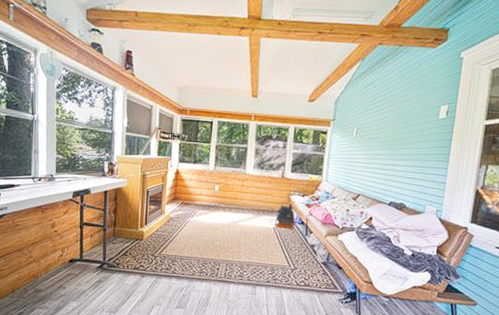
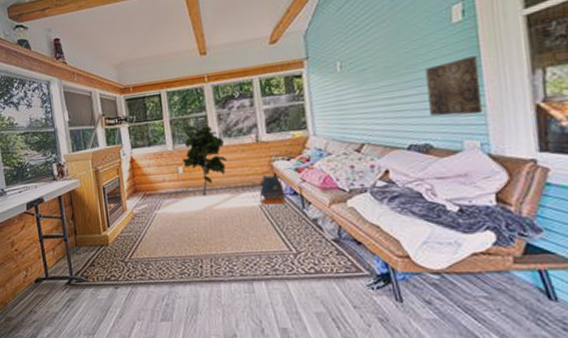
indoor plant: none [219,153,257,212] -> present [182,124,227,195]
wall art: none [409,146,449,189] -> present [425,56,483,116]

